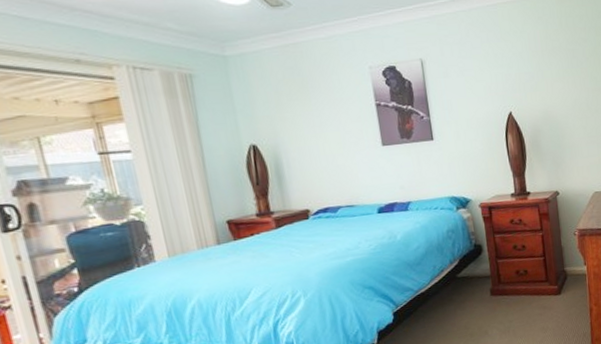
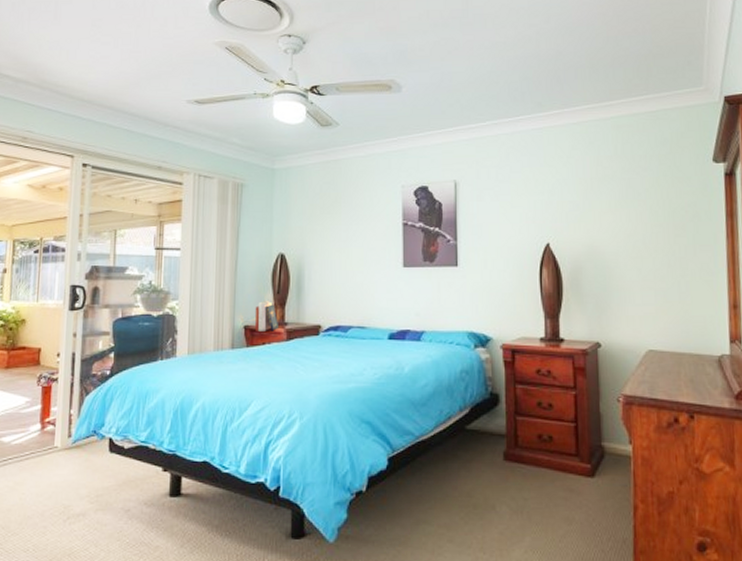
books: none [235,193,266,224] -> present [254,301,280,331]

